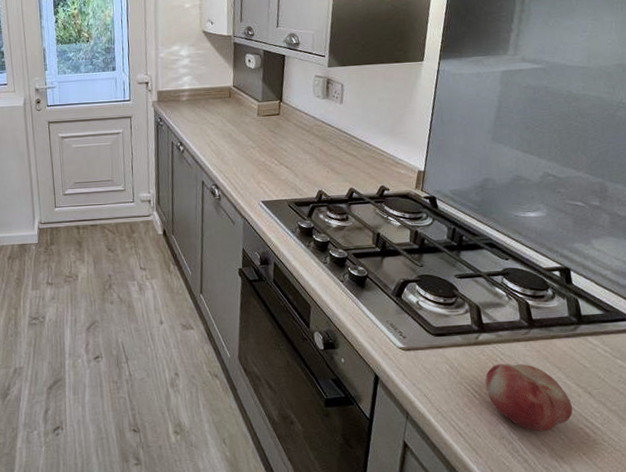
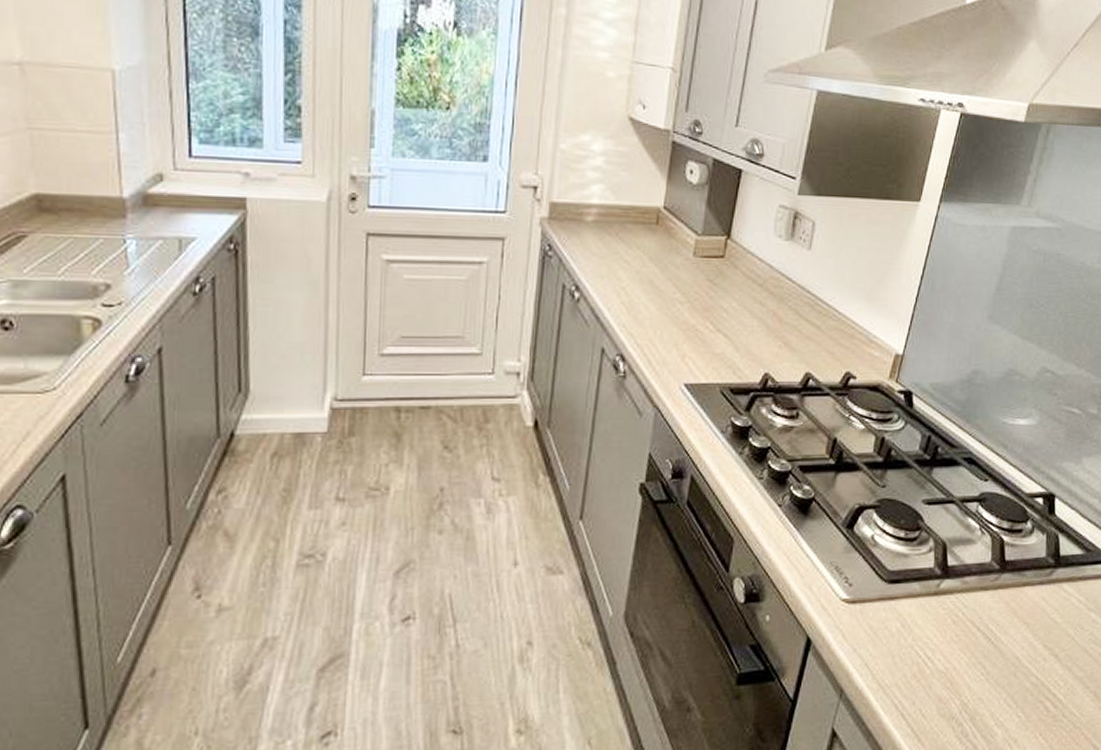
fruit: present [484,363,573,431] -> none [940,619,1036,708]

